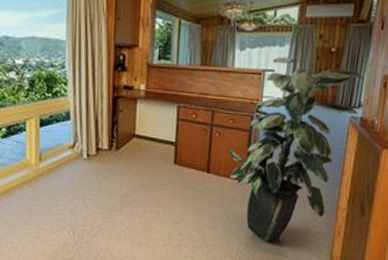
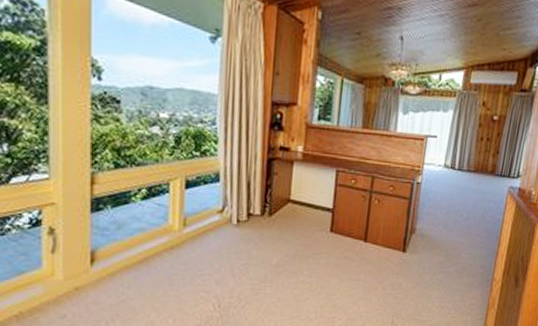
indoor plant: present [226,56,365,243] -> none [385,122,525,315]

